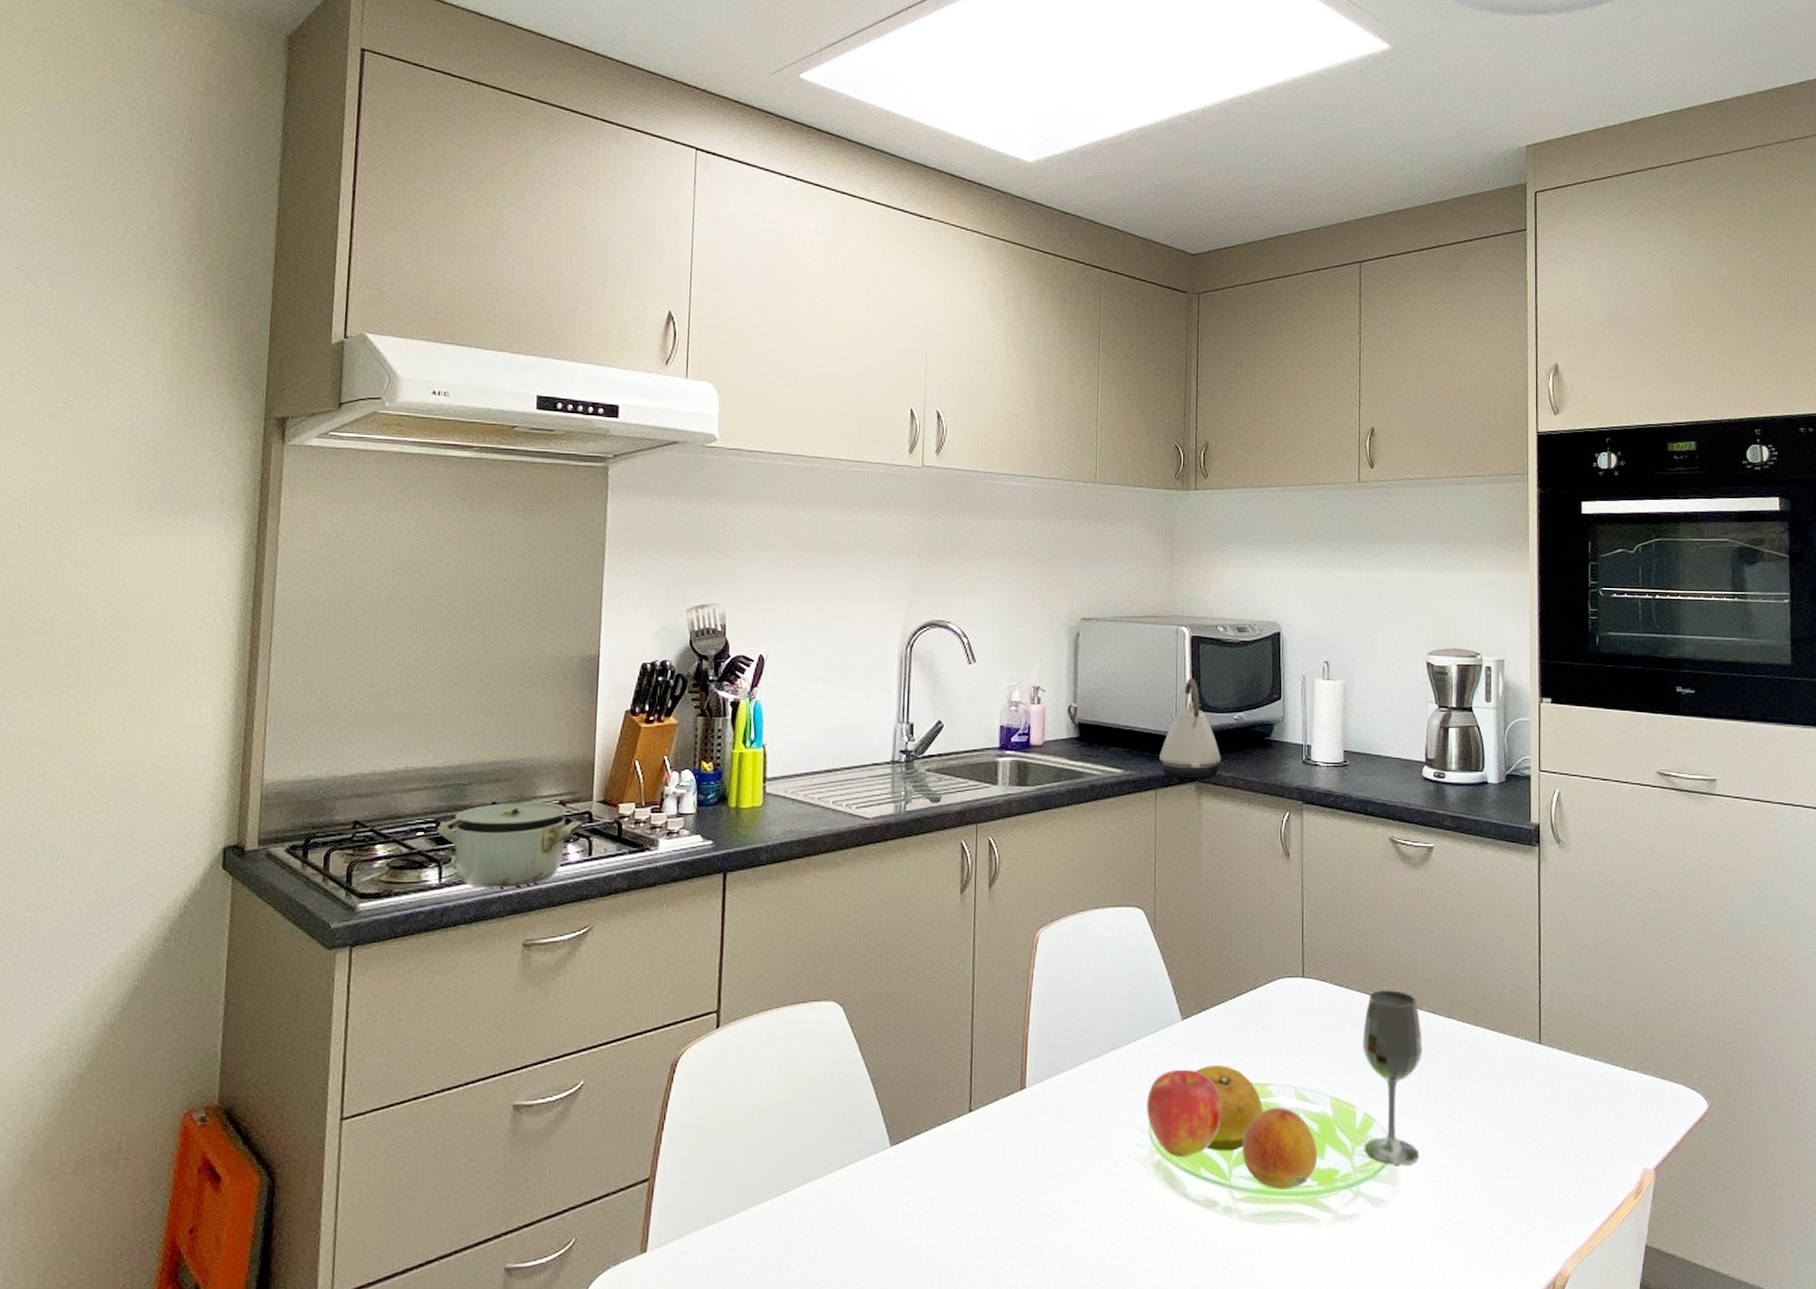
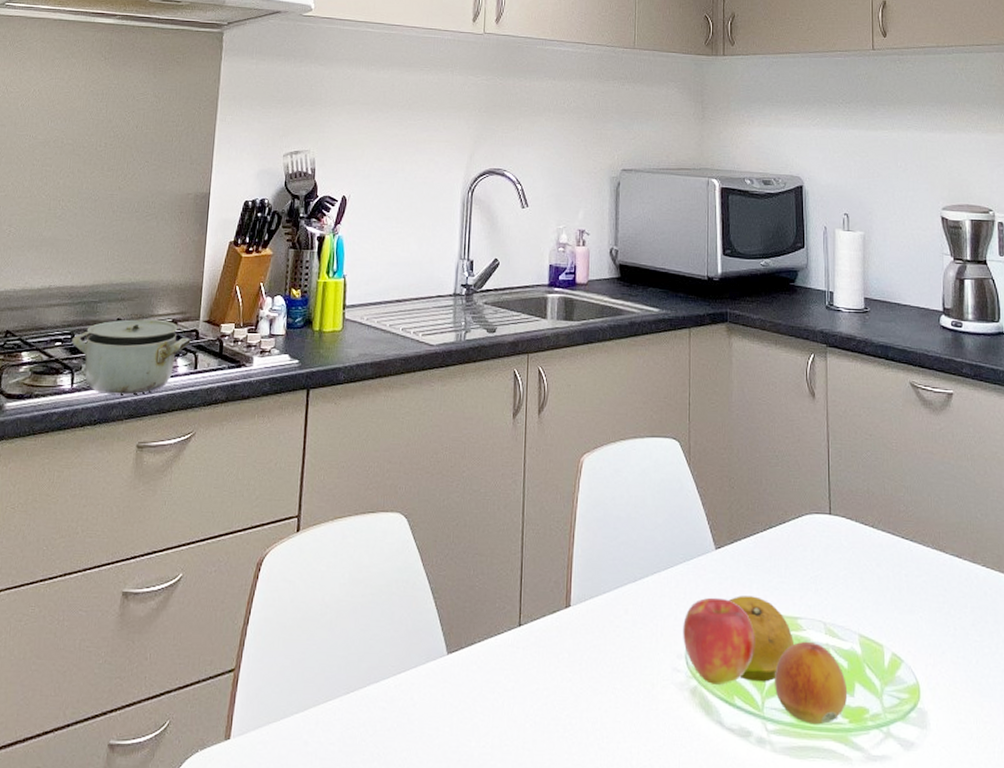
kettle: present [1159,678,1221,780] -> none [693,226,749,321]
wine glass: present [1362,990,1422,1166] -> none [889,531,948,710]

